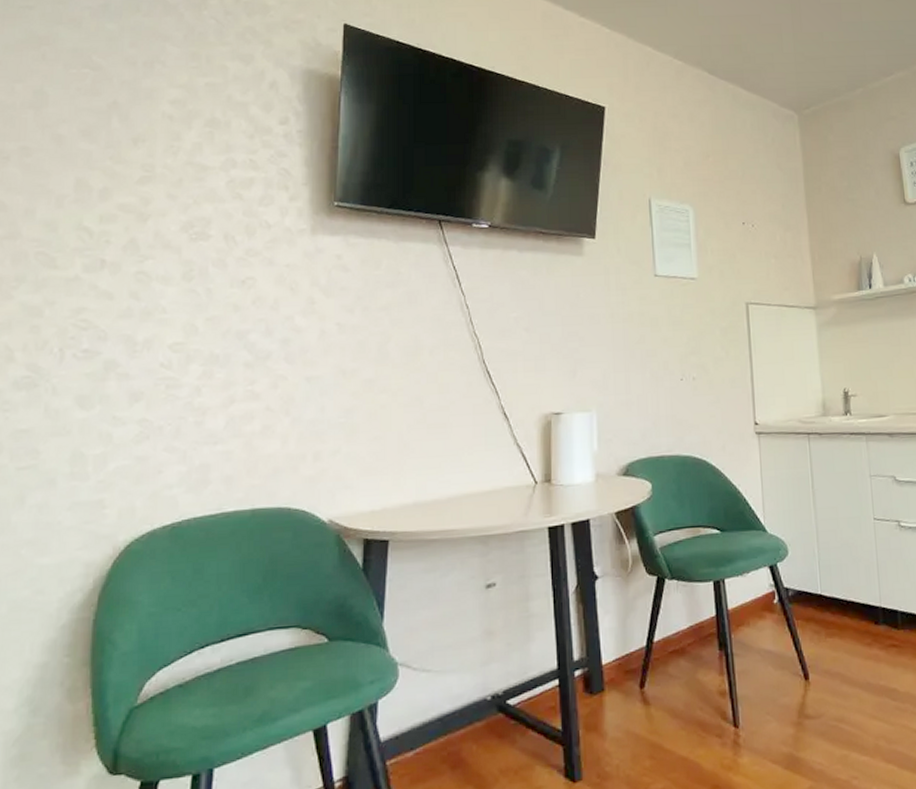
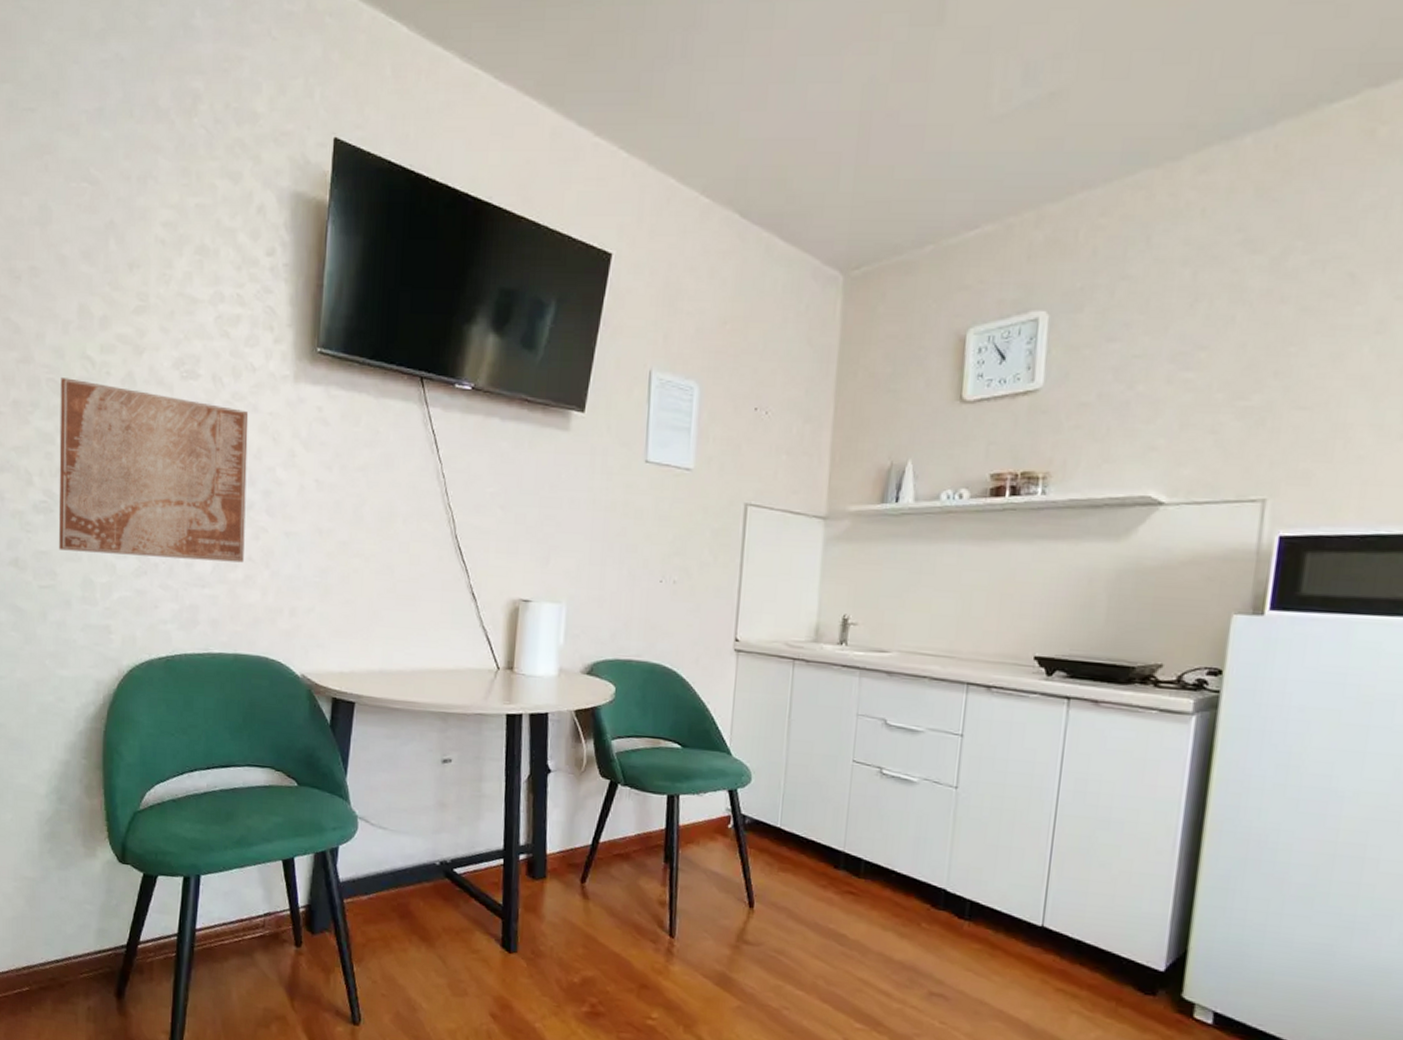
wall art: none [43,250,264,426] -> present [58,378,249,563]

